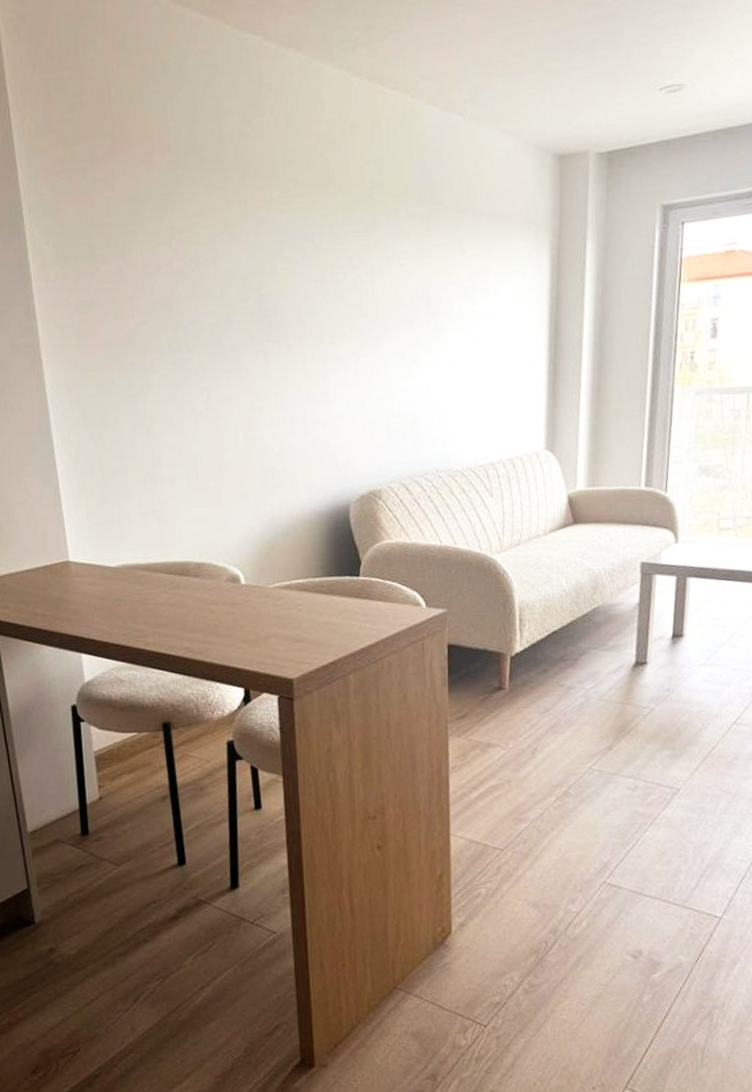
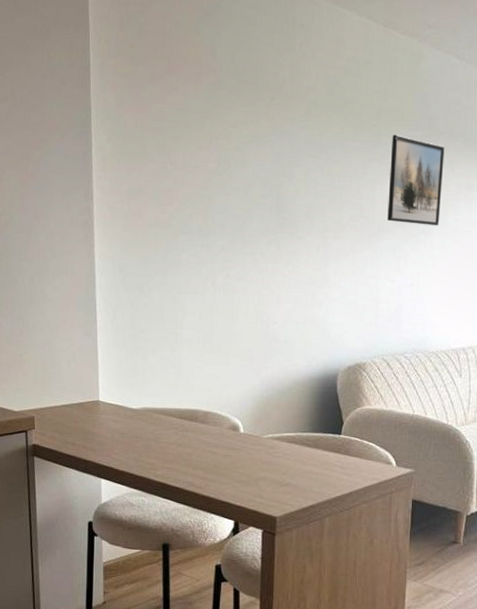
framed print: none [389,213,453,321] -> present [387,135,445,226]

